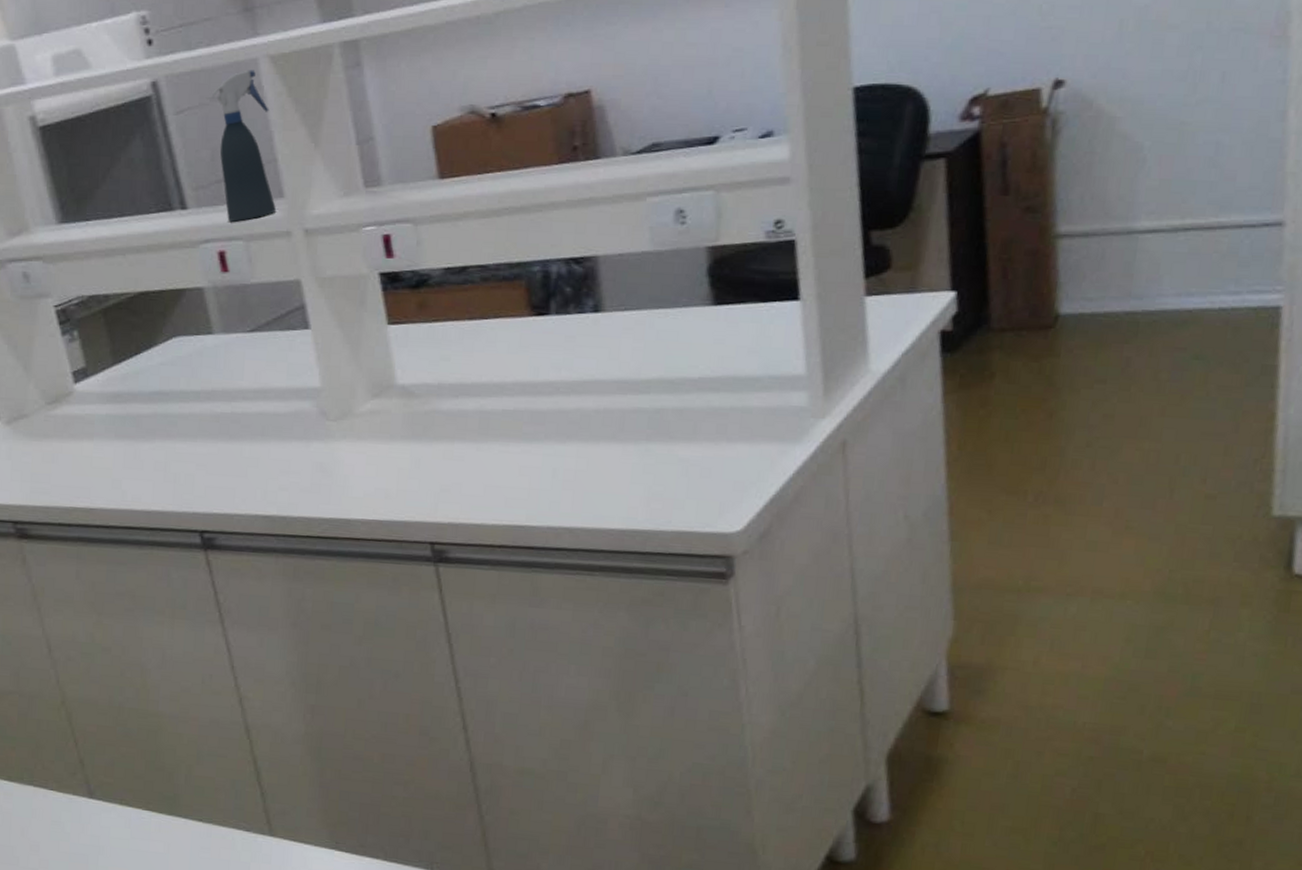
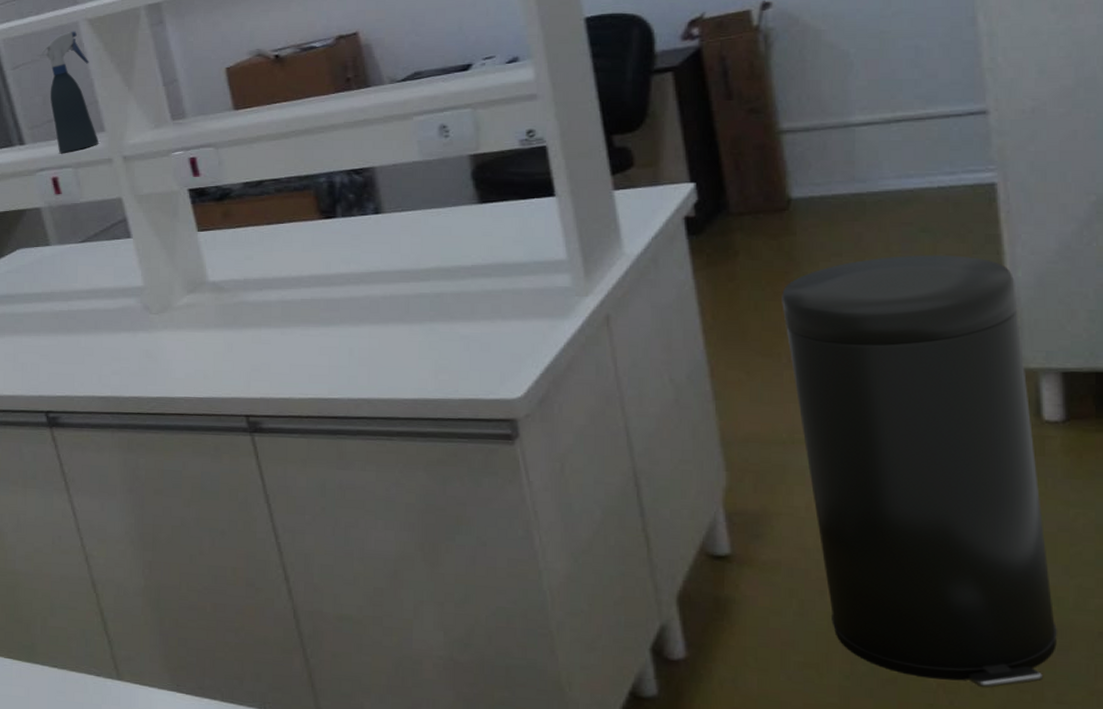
pedal bin: none [1035,385,1286,857] -> present [782,255,1057,689]

